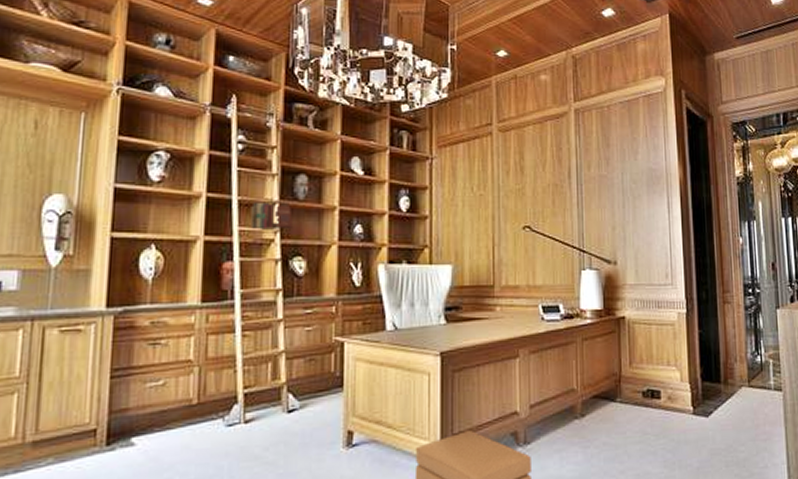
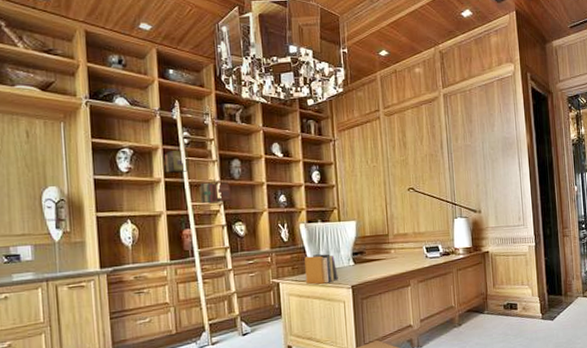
books: none [208,158,241,188] -> present [163,150,189,174]
books: none [380,306,424,347] -> present [304,253,338,285]

